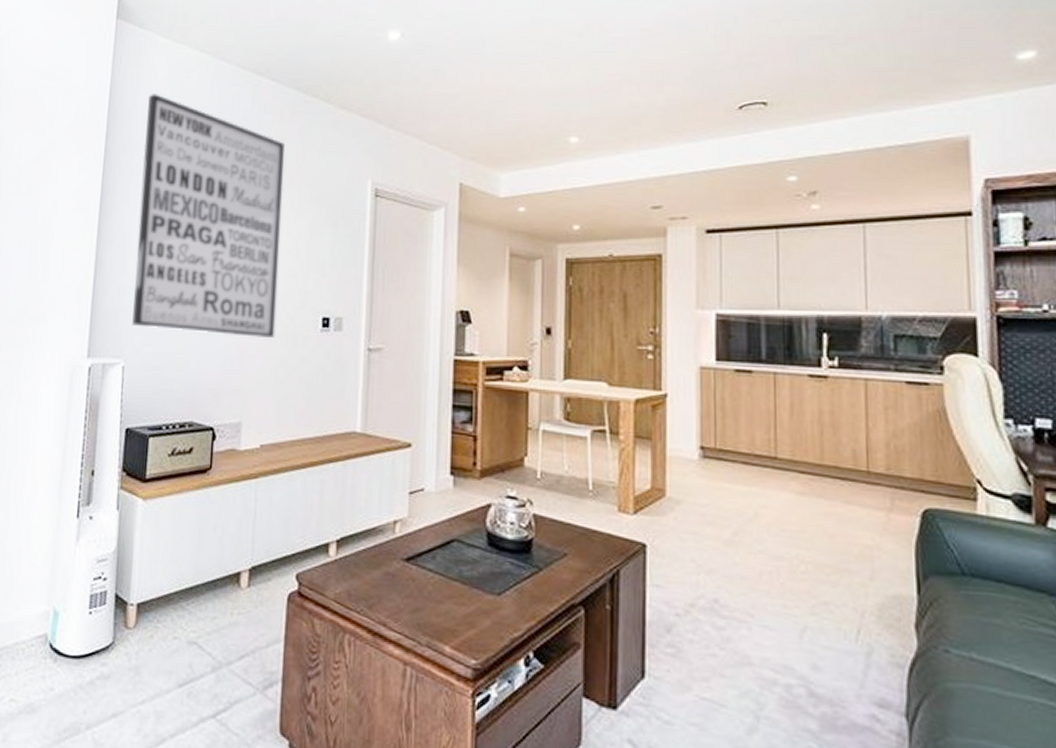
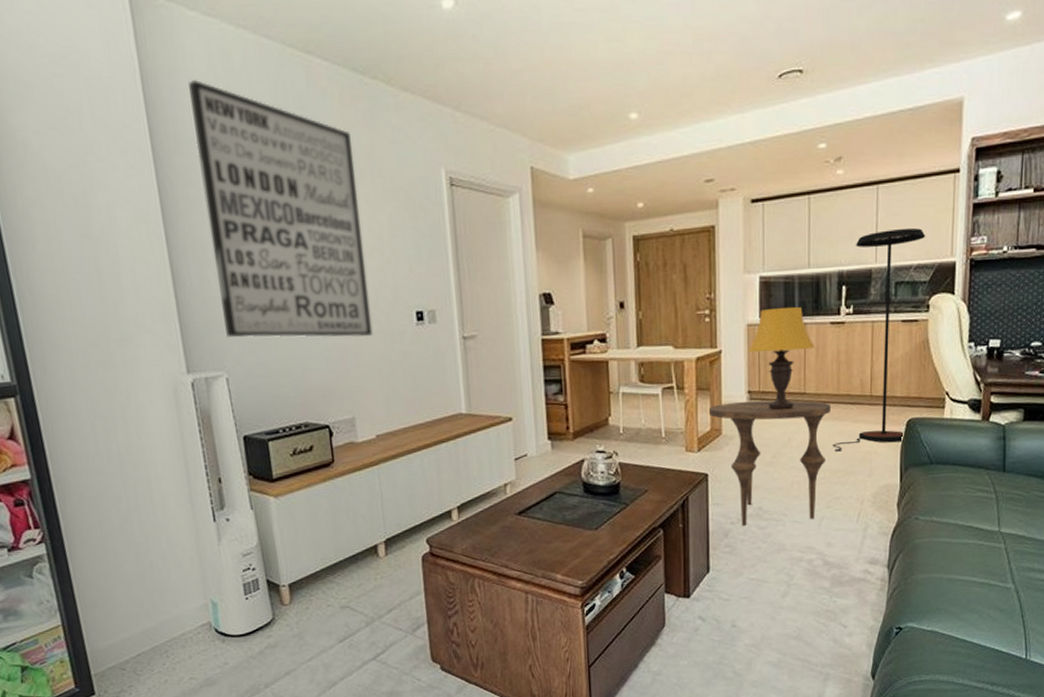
side table: none [649,458,812,628] -> present [708,400,830,527]
table lamp: none [700,351,788,475] -> present [748,306,815,410]
floor lamp: none [815,273,933,540] -> present [832,227,926,452]

